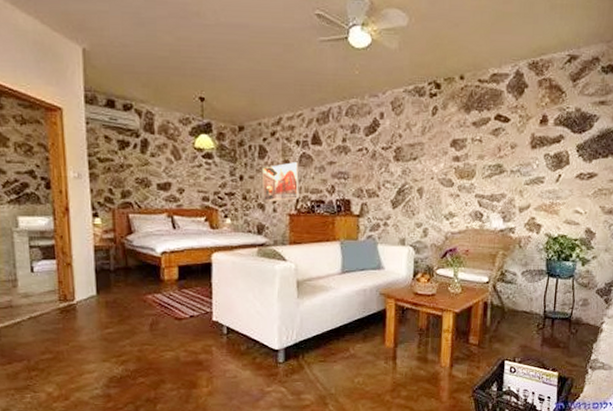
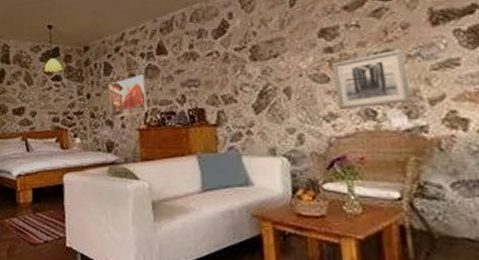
wall art: none [456,165,509,210] -> present [332,49,413,109]

